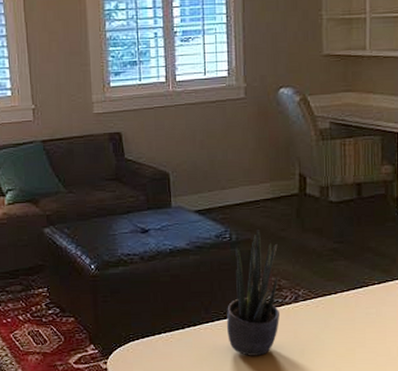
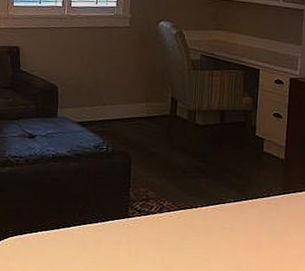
potted plant: present [227,230,279,356] -> none [97,144,148,260]

